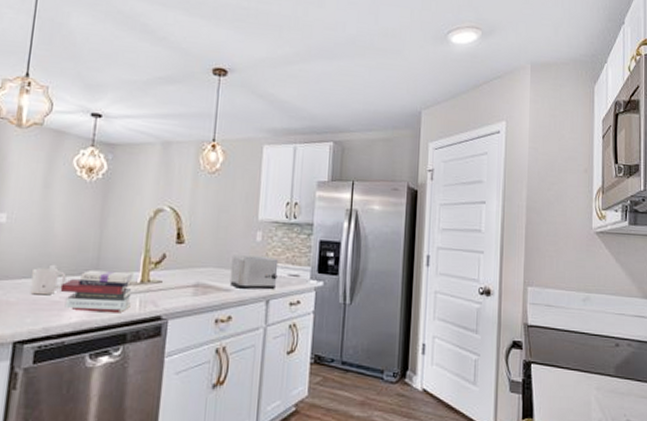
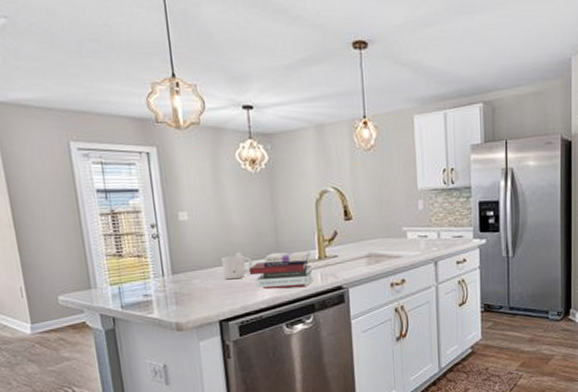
toaster: present [229,255,279,290] -> none [398,222,443,255]

